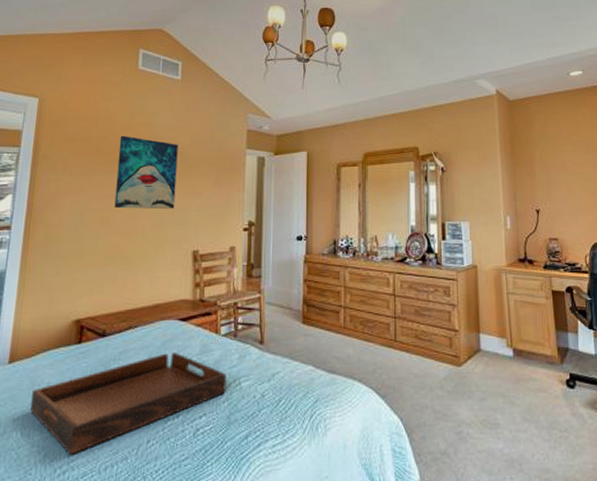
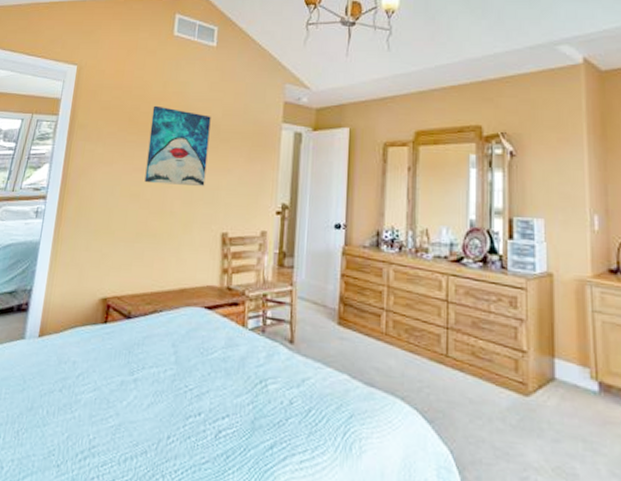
serving tray: present [30,353,227,454] -> none [56,342,253,440]

